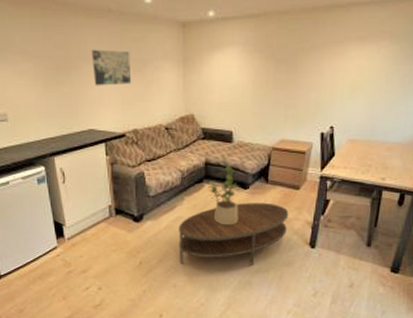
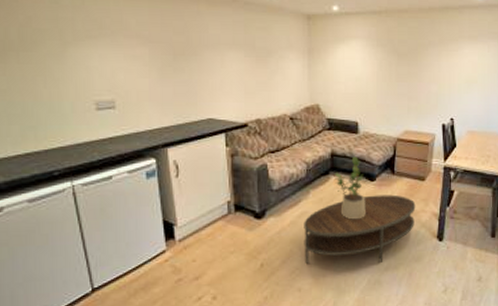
wall art: present [91,49,132,86] -> none [213,36,256,74]

